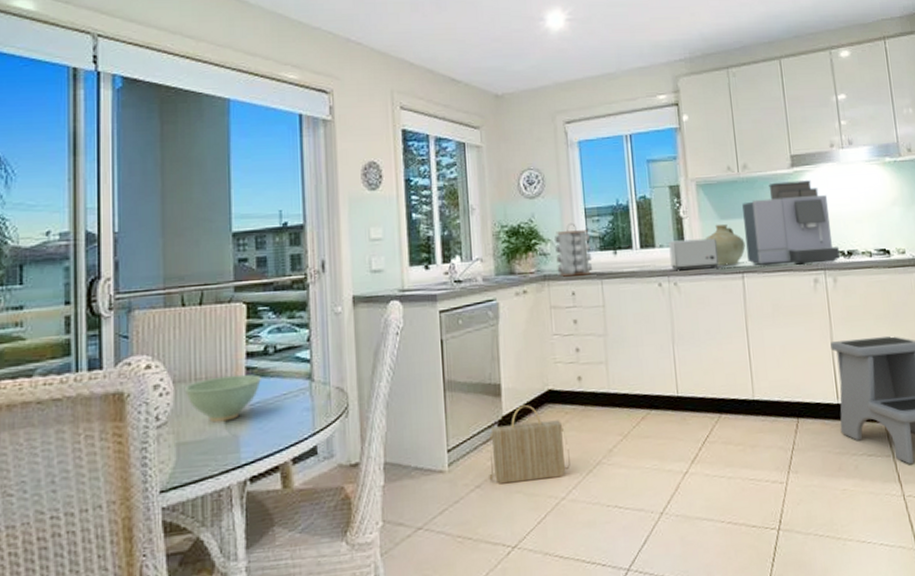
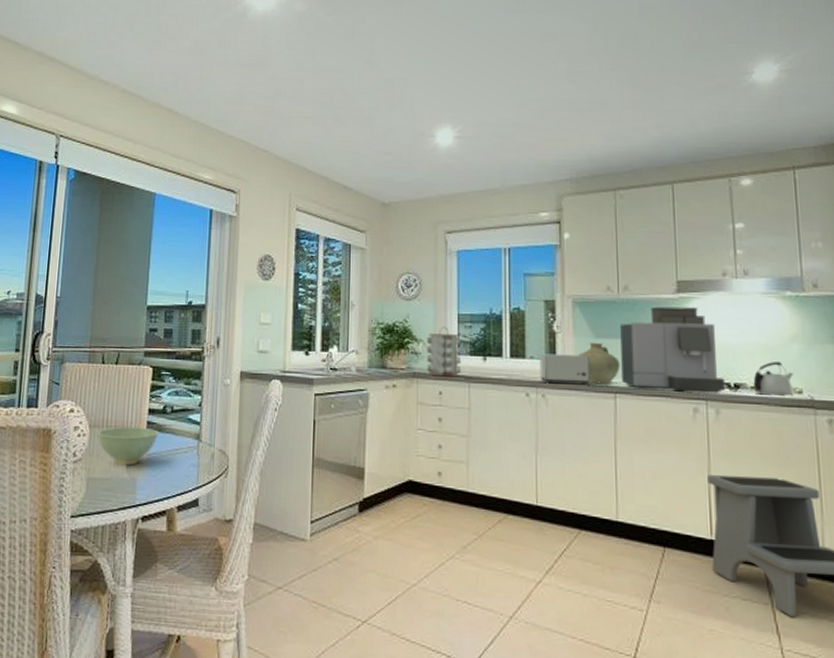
shopping bag: present [489,405,570,484] -> none [346,491,424,564]
kettle: none [863,226,899,260] -> present [753,362,795,397]

